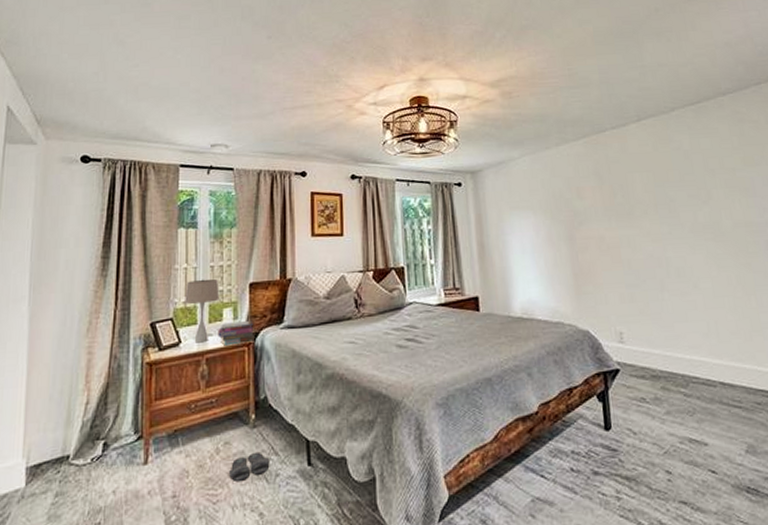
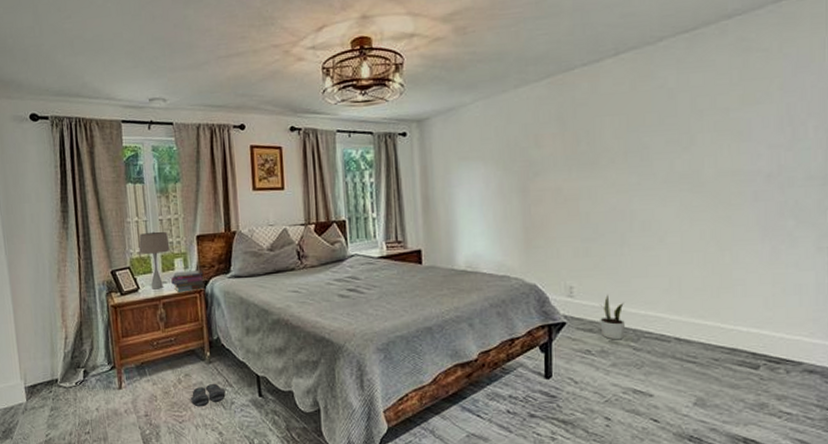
potted plant: none [648,339,675,387] -> present [599,294,625,340]

